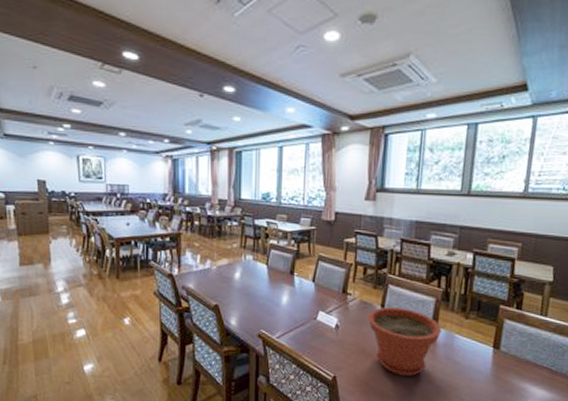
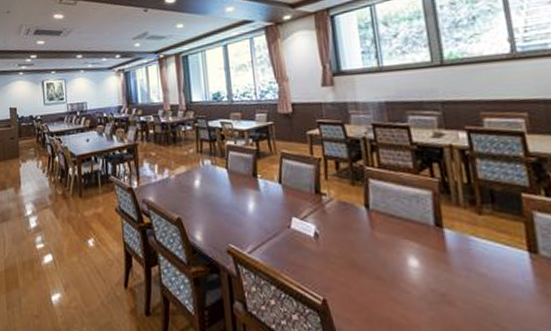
plant pot: present [368,307,442,377] -> none [351,206,450,297]

